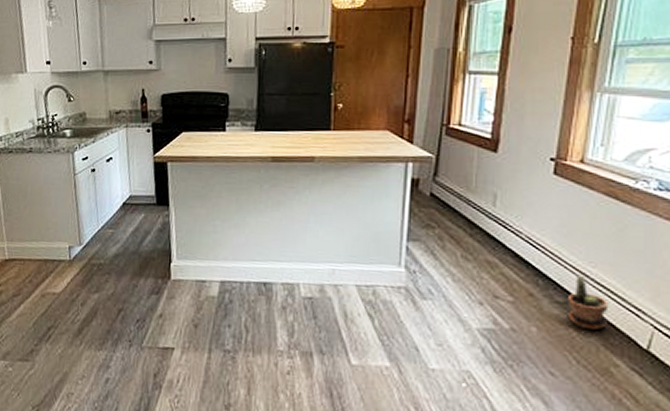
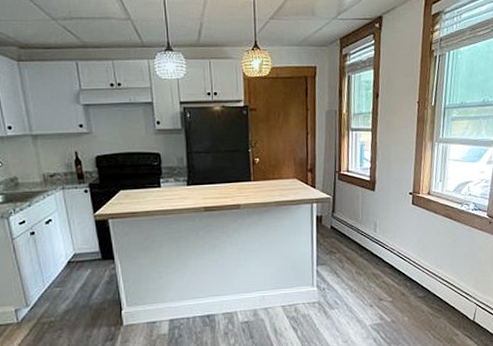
potted plant: present [569,274,609,330] -> none [426,275,450,313]

